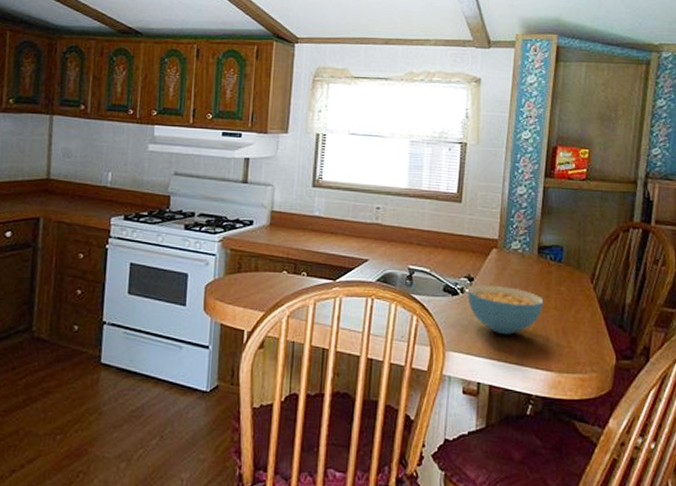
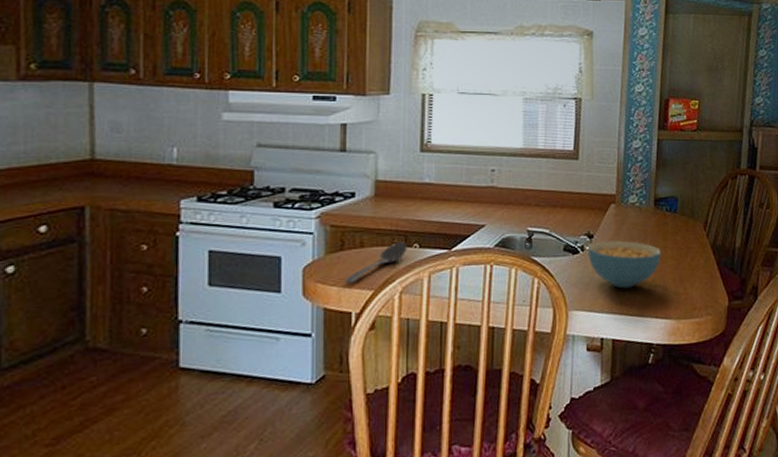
stirrer: none [239,269,296,304] -> present [344,242,407,284]

